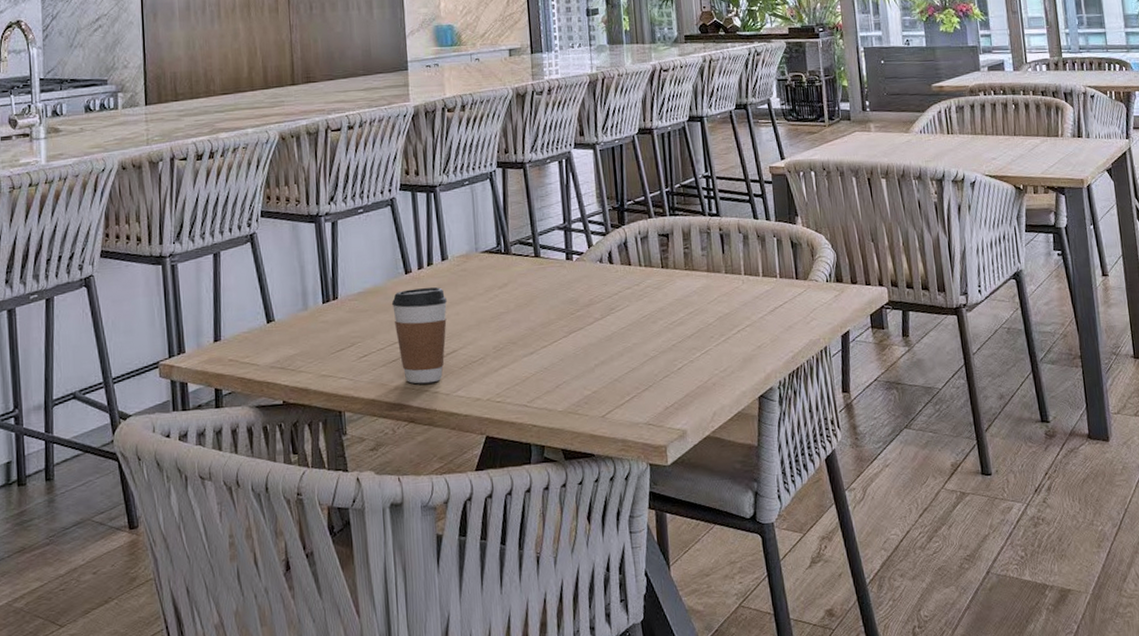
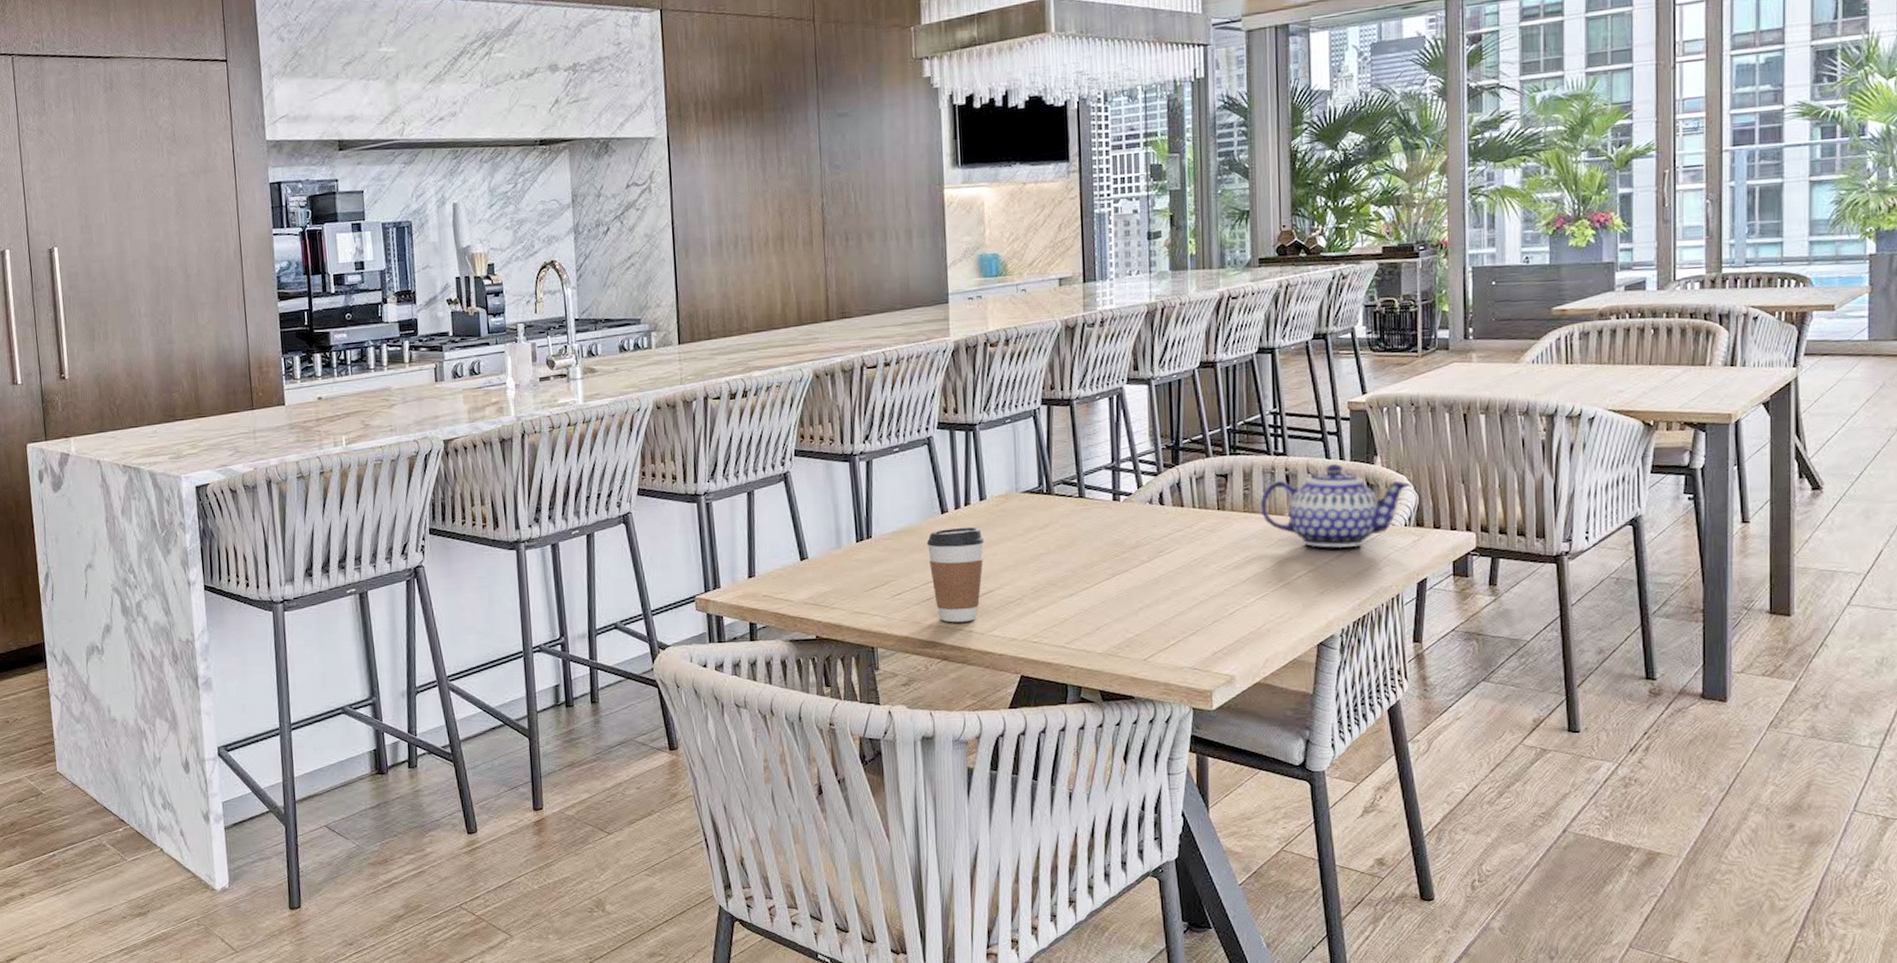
teapot: none [699,224,829,303] -> present [1260,464,1411,548]

